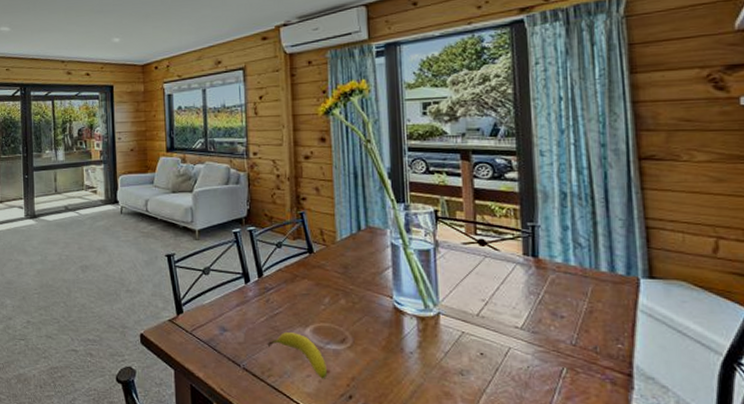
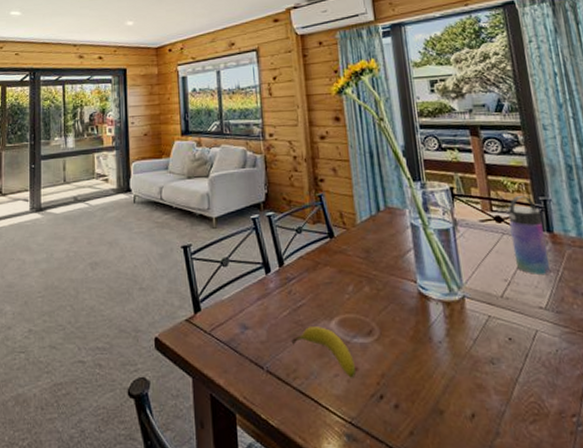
water bottle: none [492,221,531,296] -> present [507,196,551,274]

